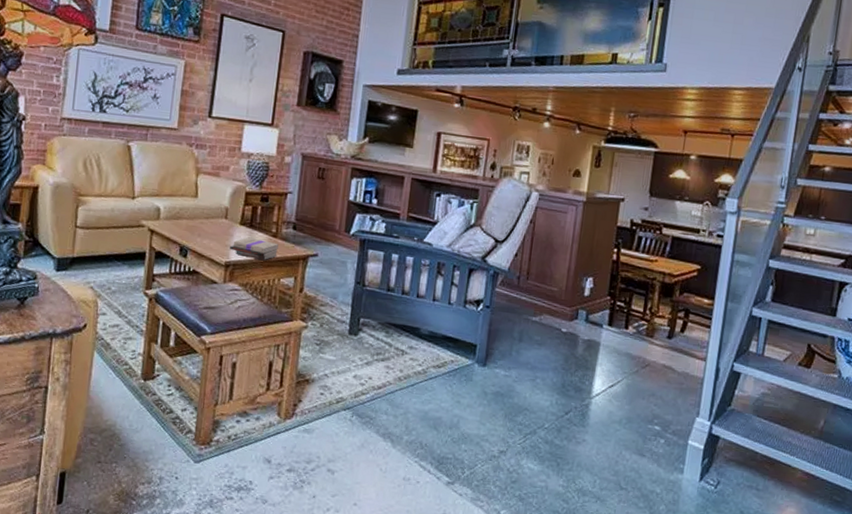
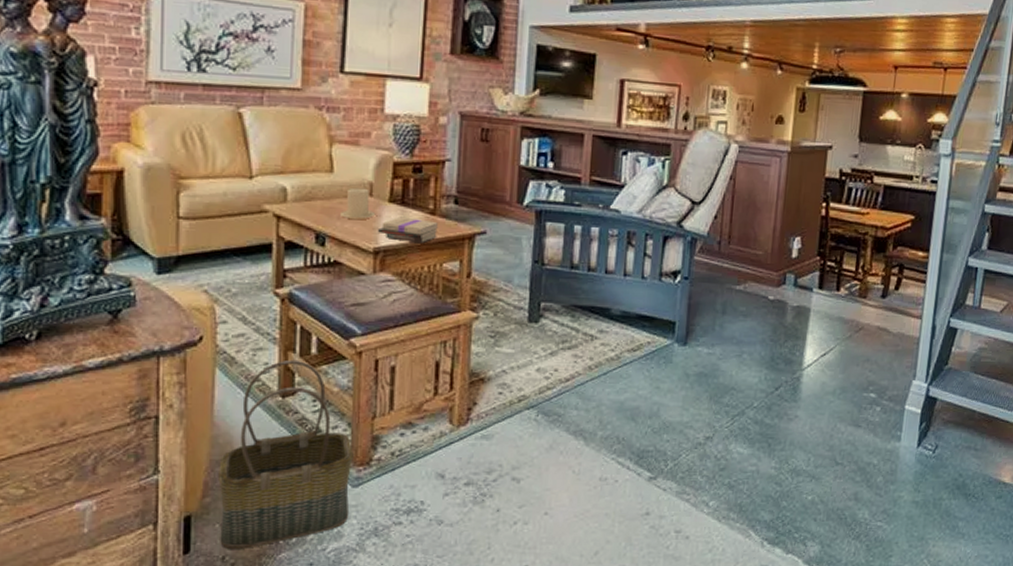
basket: none [86,350,198,506] -> present [218,361,354,550]
candle: none [199,211,229,238] -> present [339,187,376,221]

